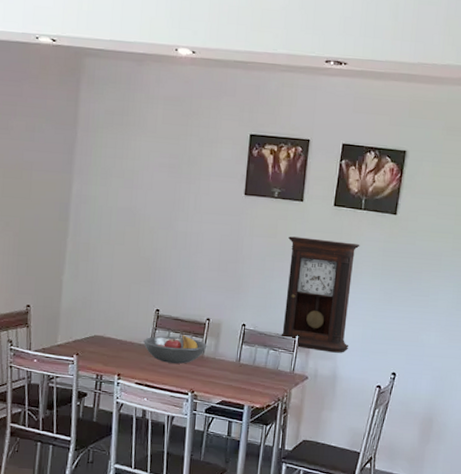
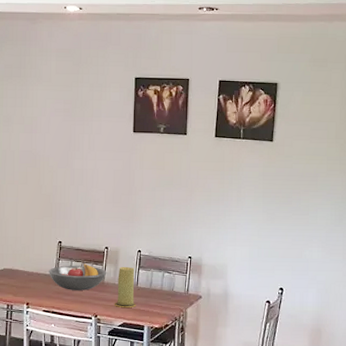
candle: none [213,340,238,385] -> present [114,266,136,307]
pendulum clock: present [281,236,360,353] -> none [174,167,242,272]

